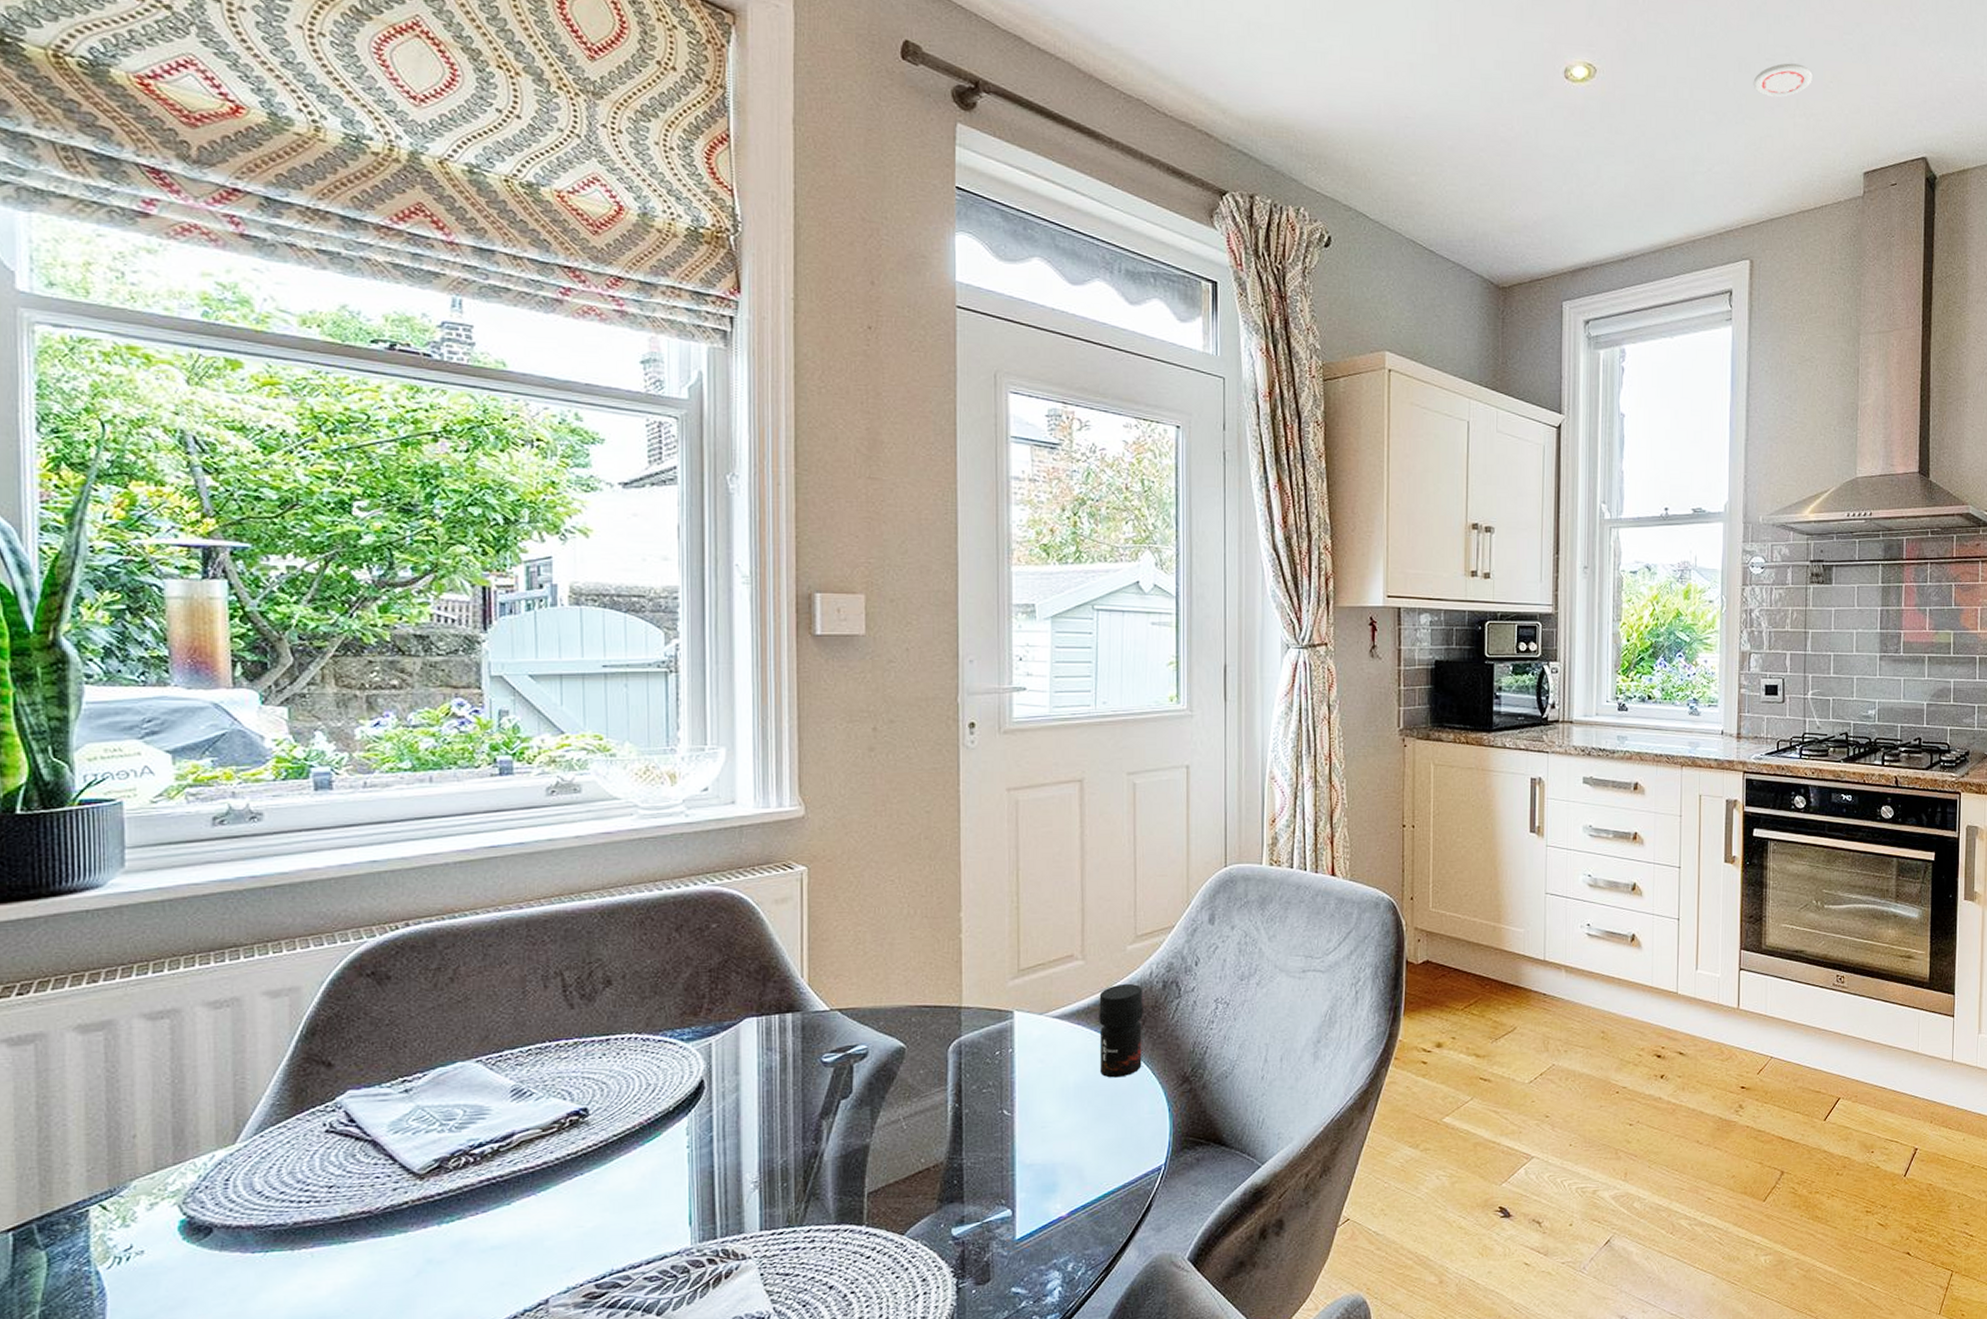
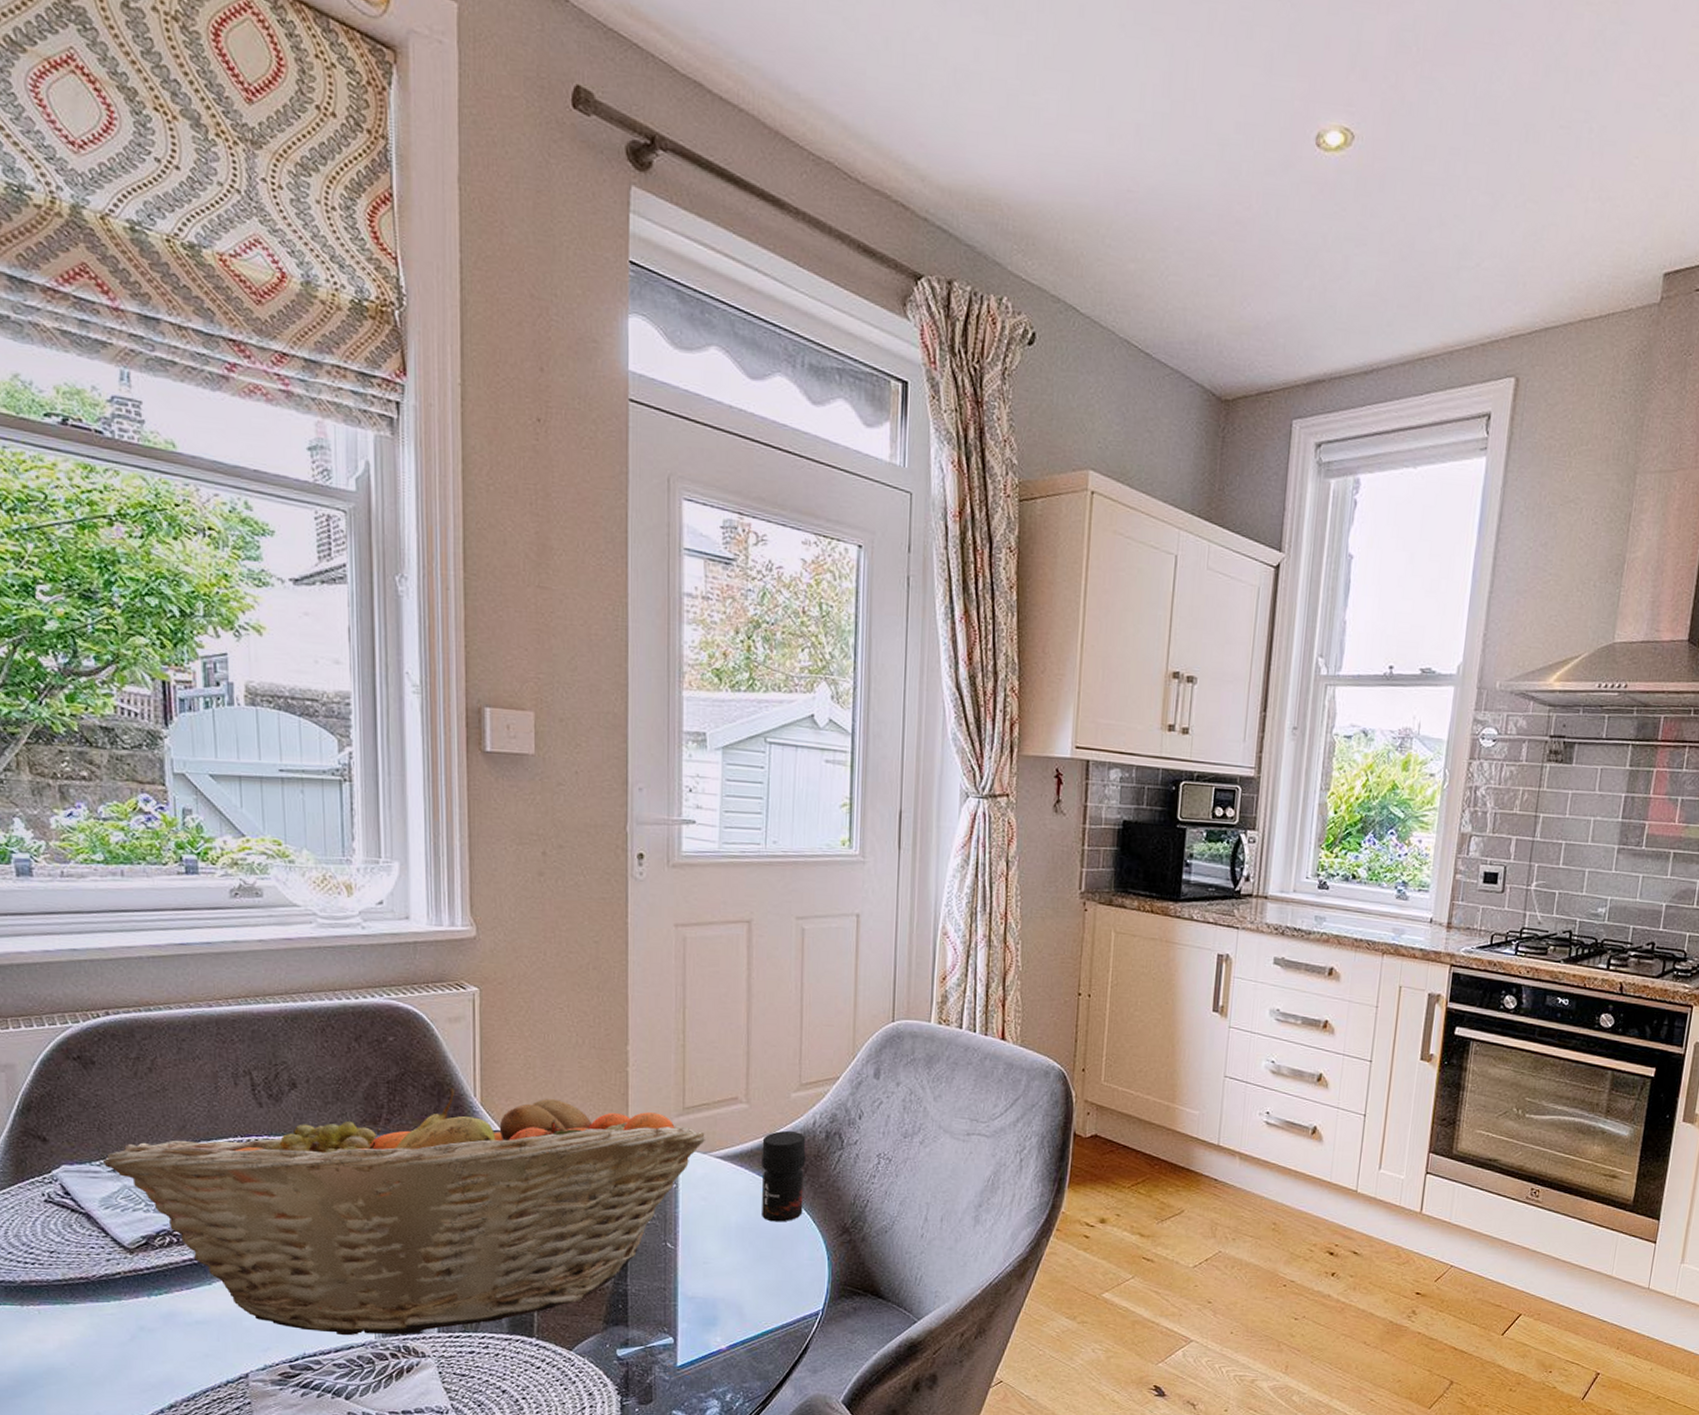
fruit basket: none [393,970,1041,1245] -> present [102,1087,705,1336]
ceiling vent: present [1753,63,1813,97] -> none [1540,131,1615,176]

